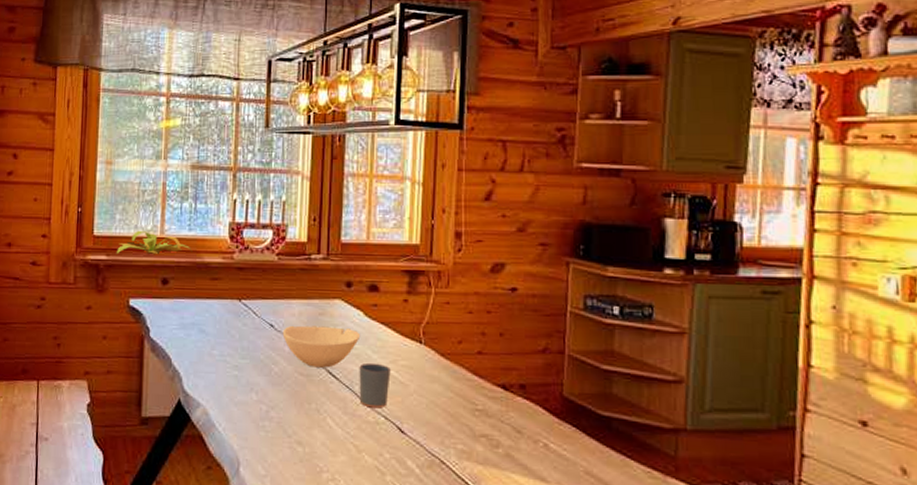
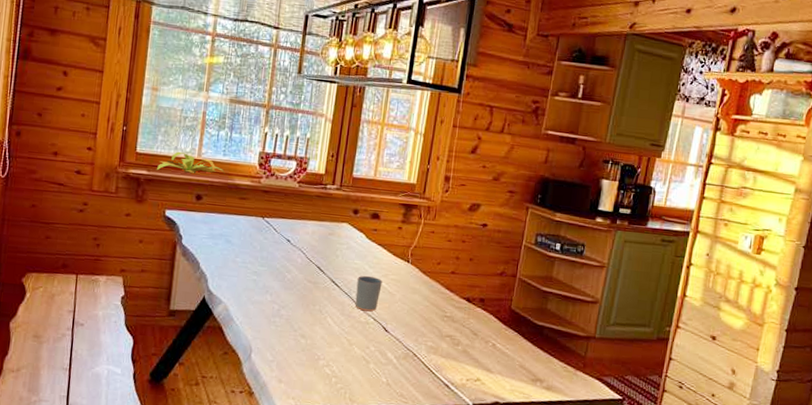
bowl: present [282,325,361,368] -> none [297,241,361,278]

